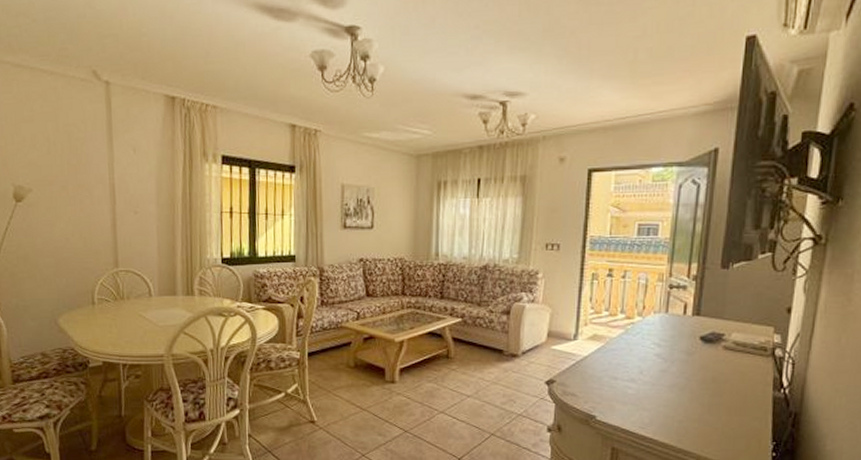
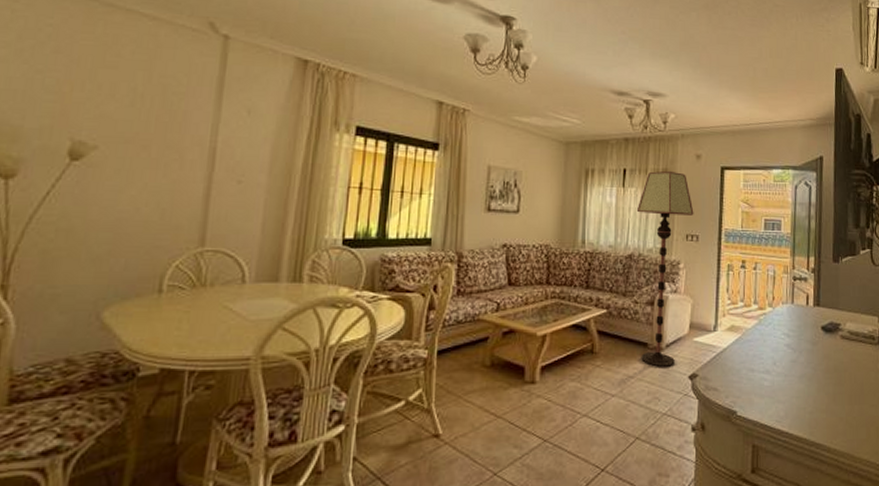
floor lamp: none [491,177,555,372] -> present [636,170,694,367]

